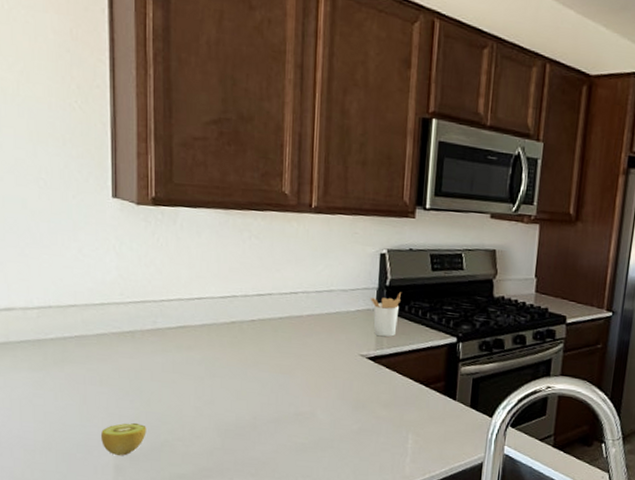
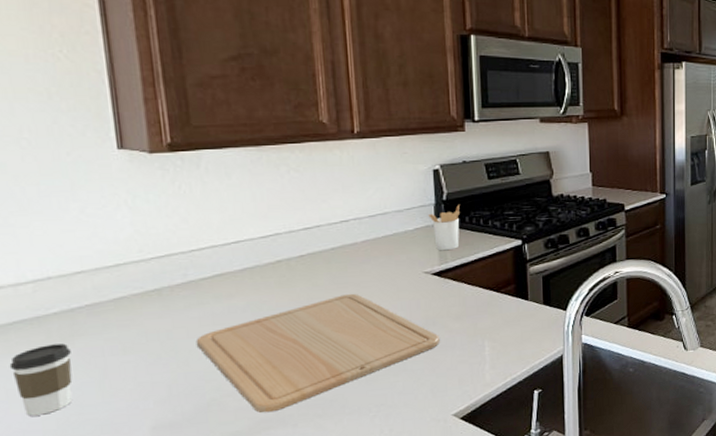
coffee cup: none [14,365,61,427] -> present [9,343,73,416]
fruit: present [100,422,146,456] -> none [129,387,188,427]
chopping board: none [157,363,367,463] -> present [195,293,440,413]

